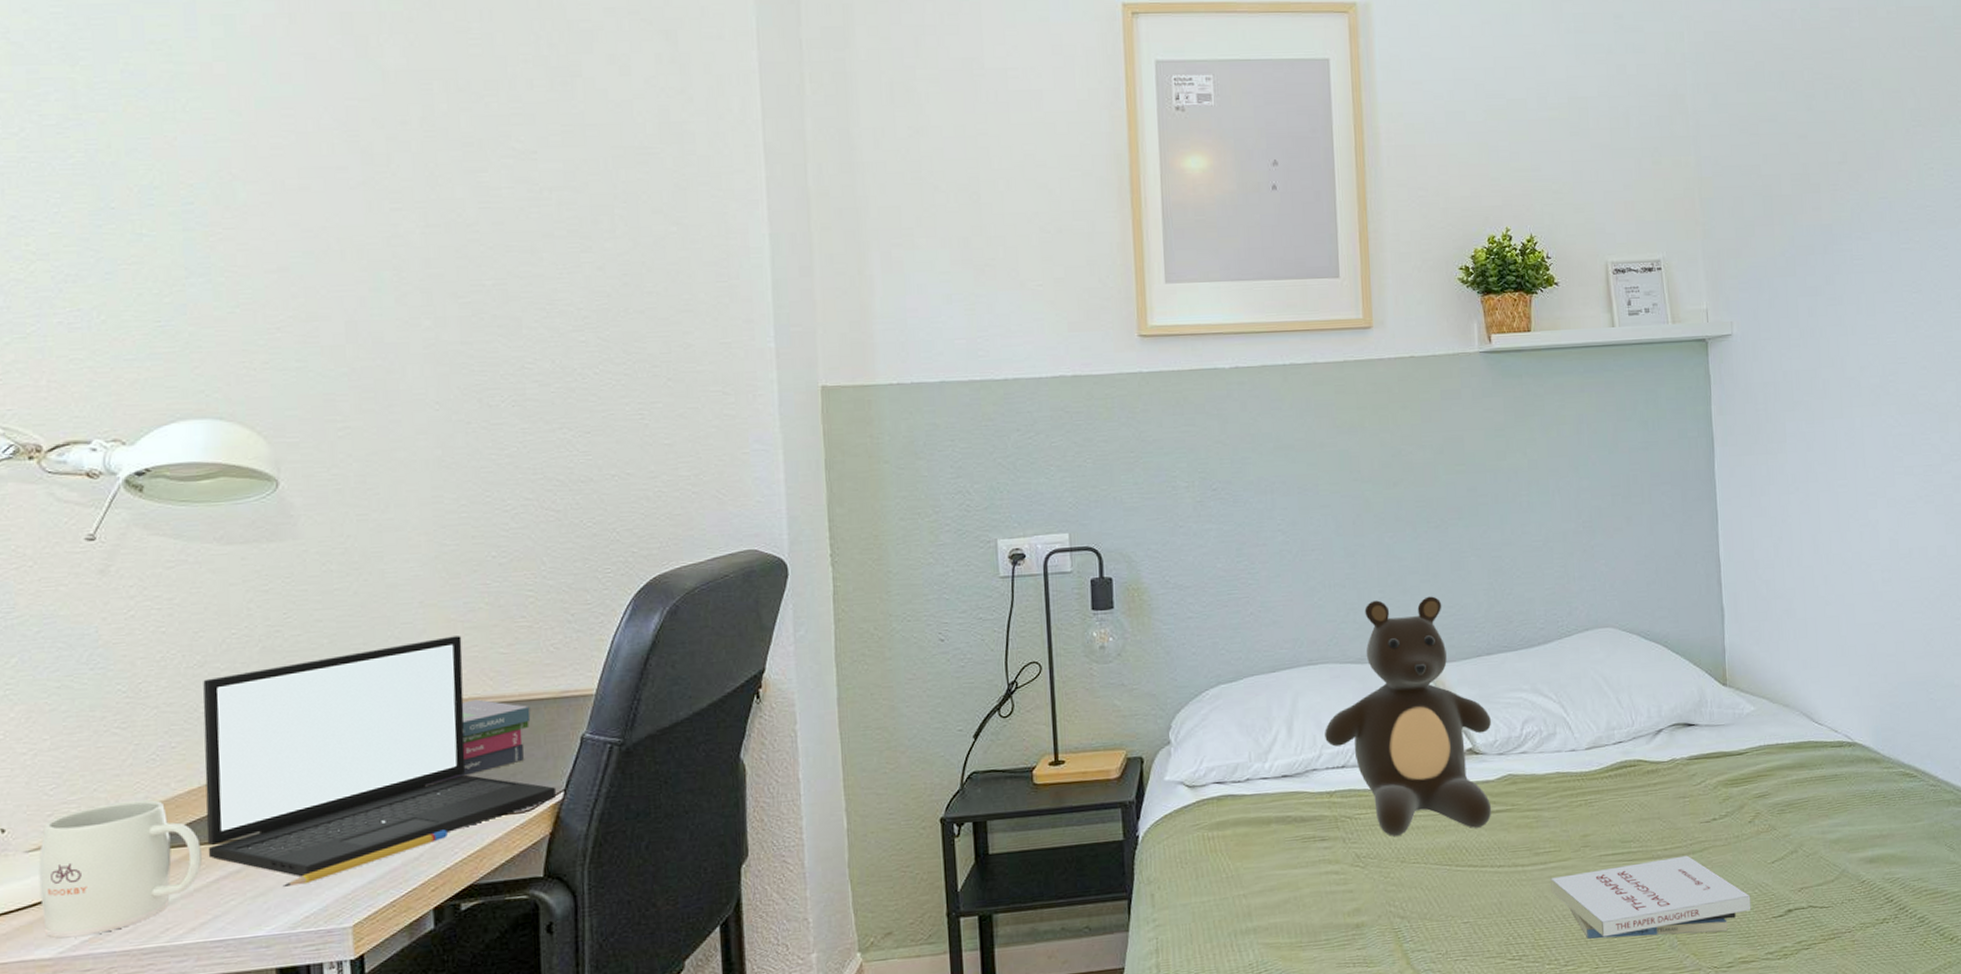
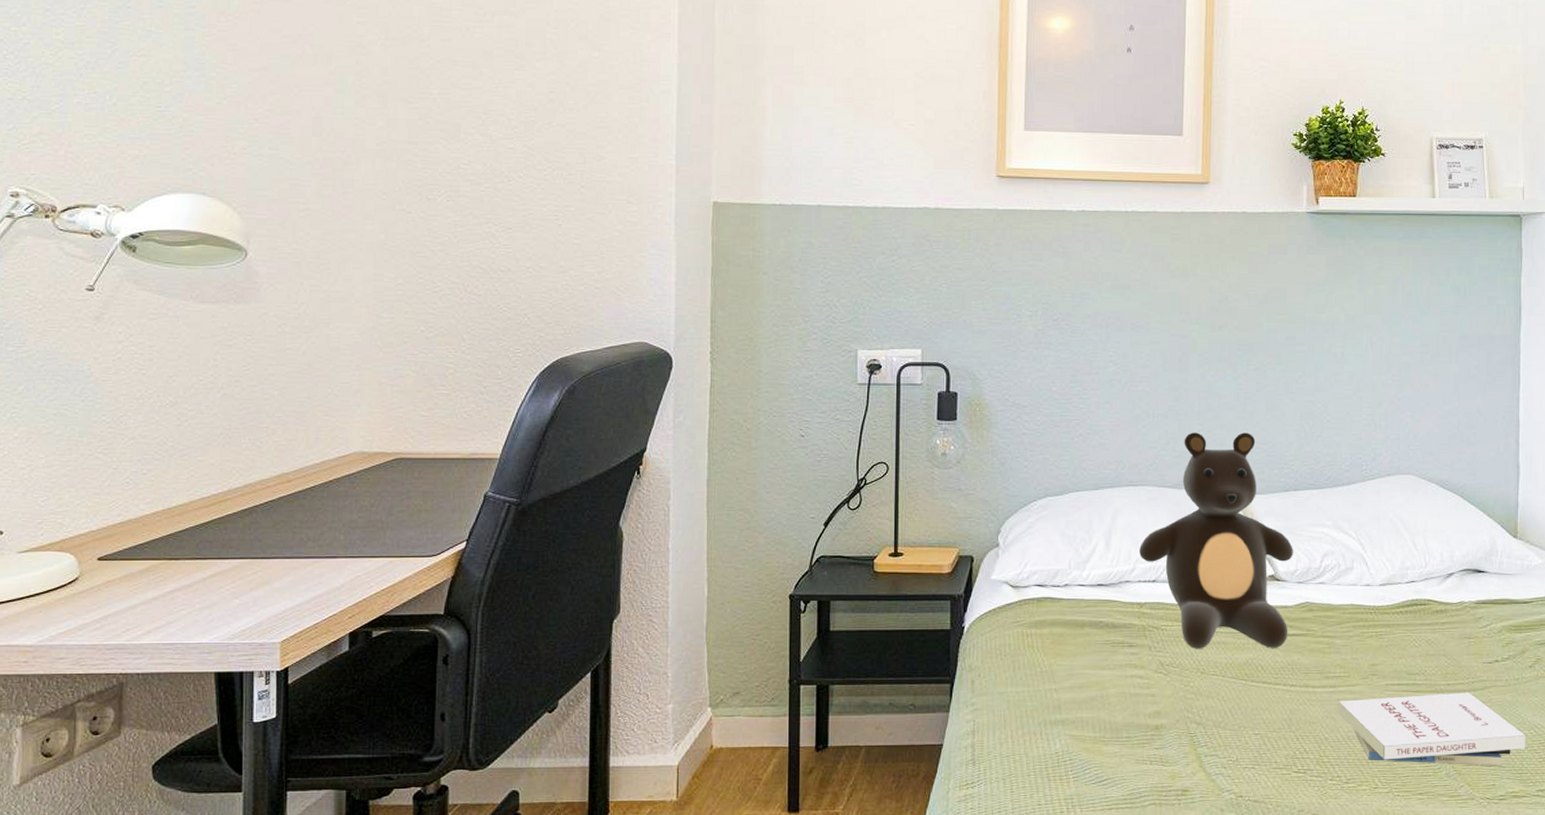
mug: present [38,800,202,939] -> none [27,517,161,629]
laptop: present [203,636,557,878] -> none [166,397,460,595]
pencil: present [282,829,448,887] -> none [225,565,366,602]
books: present [425,699,531,787] -> none [350,454,443,526]

